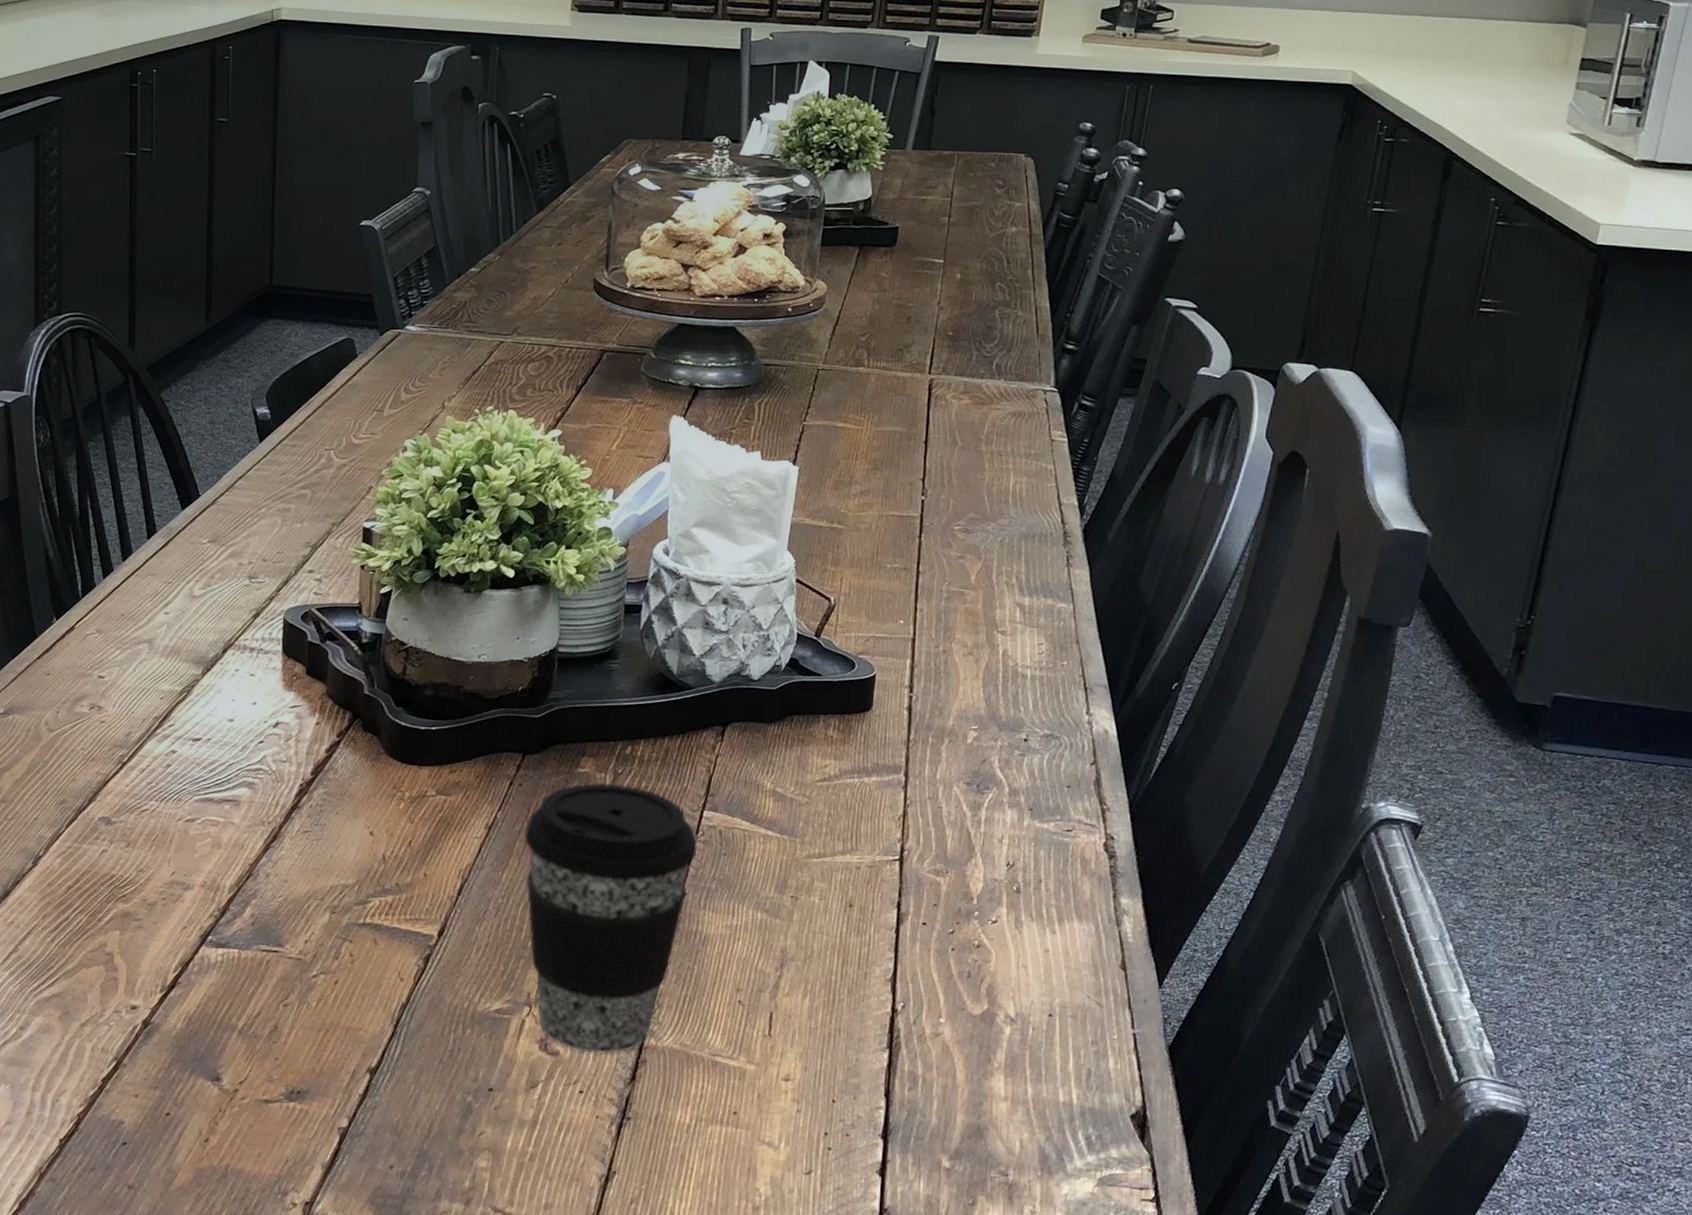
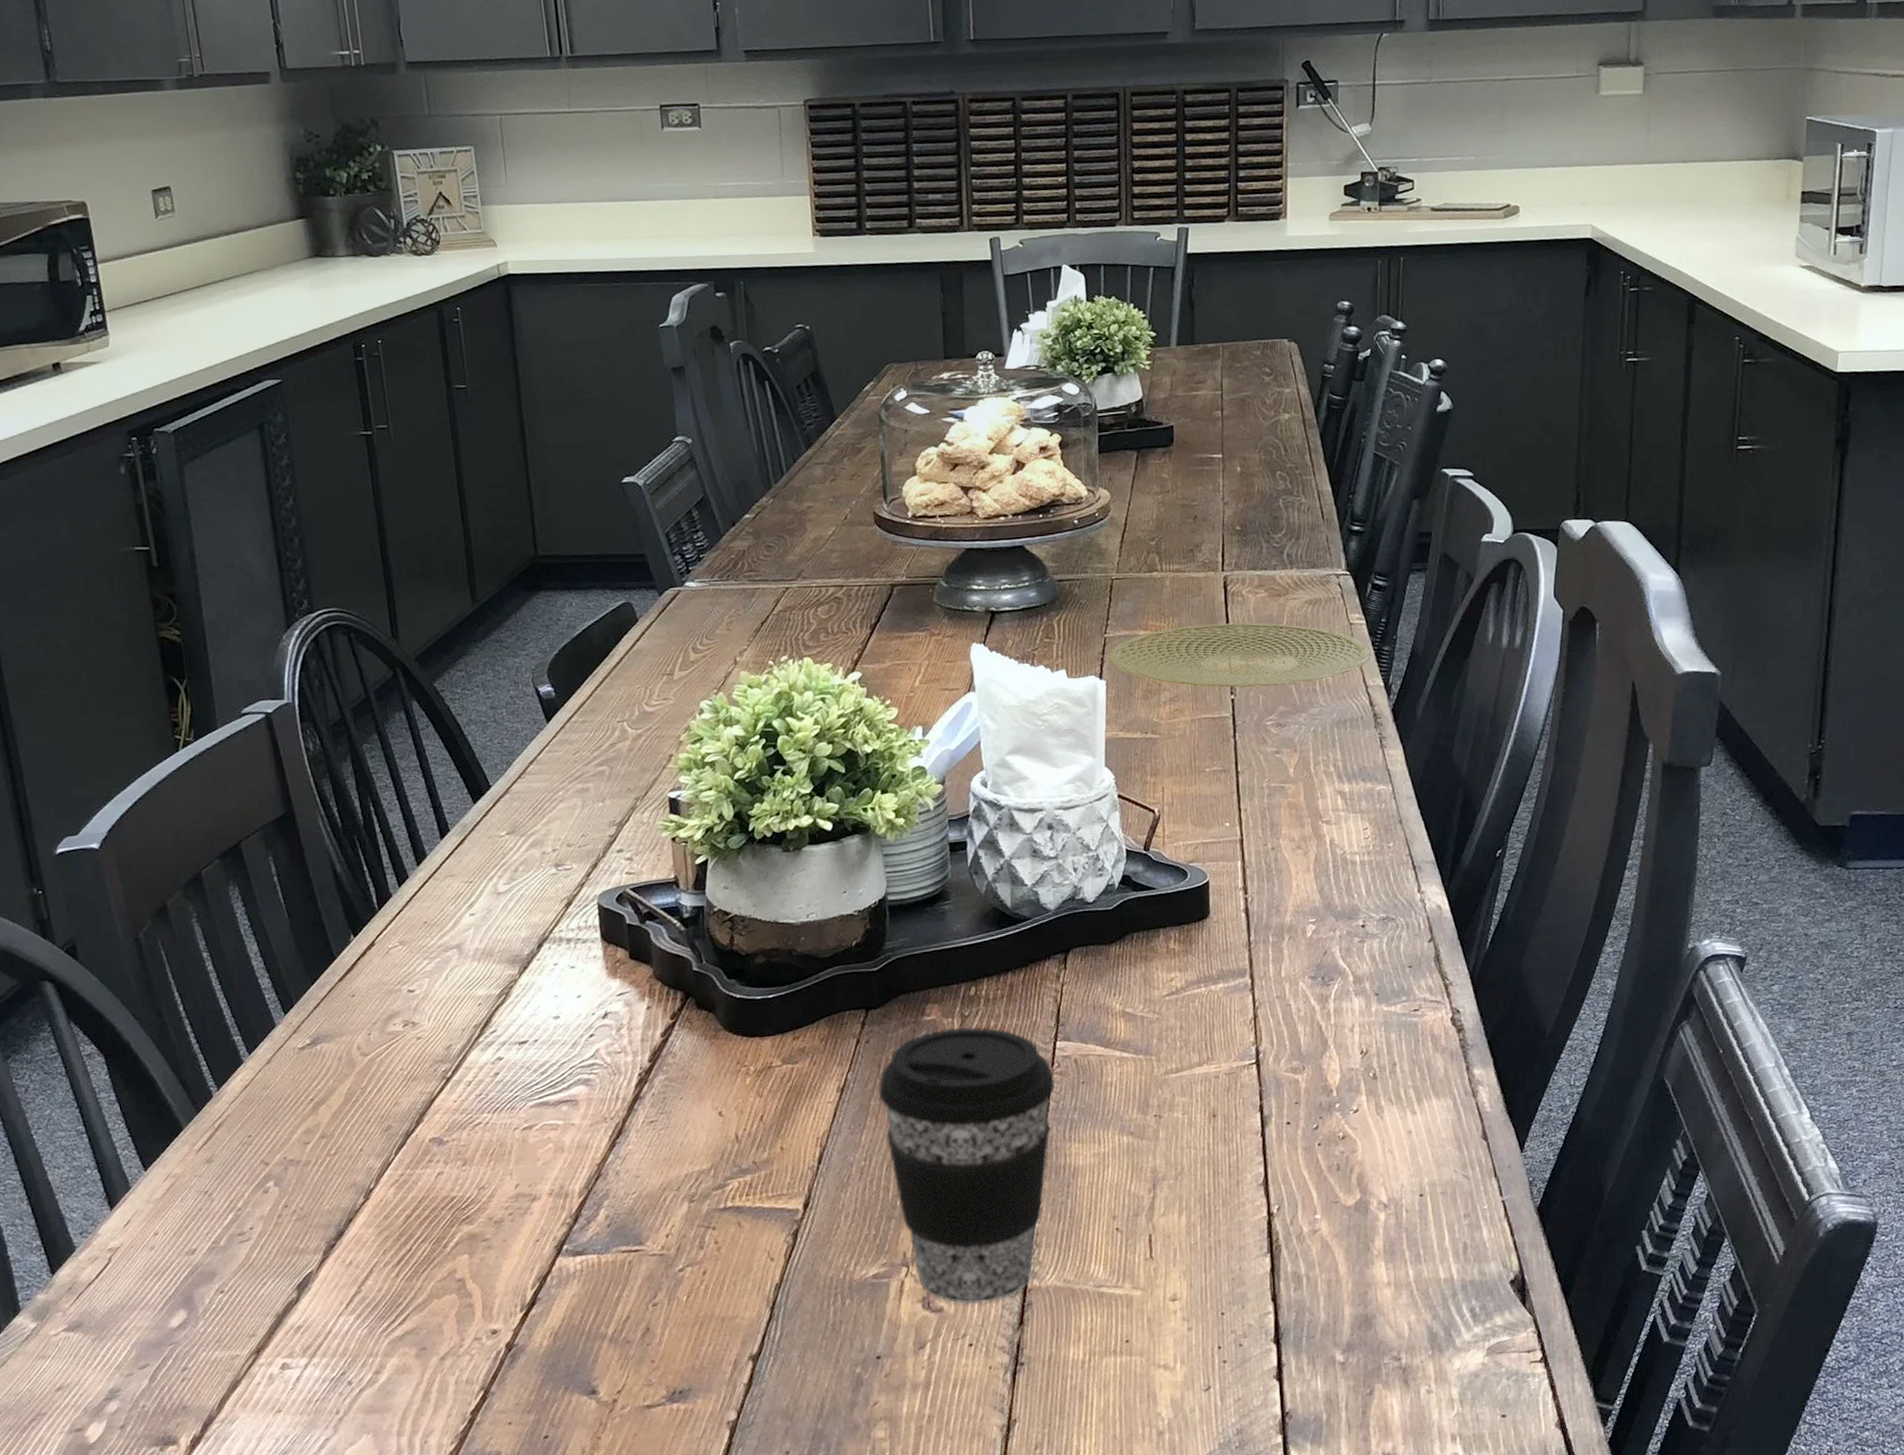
plate: none [805,423,1069,493] -> present [1109,622,1371,688]

